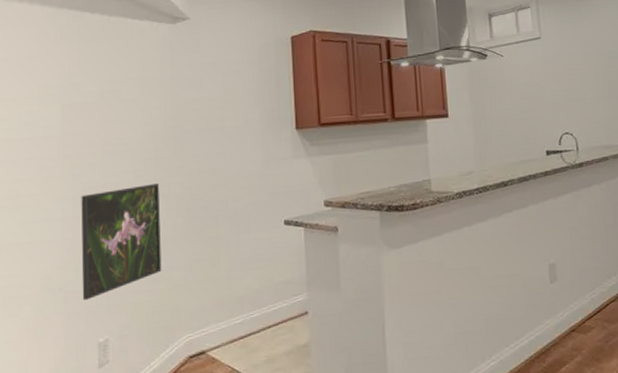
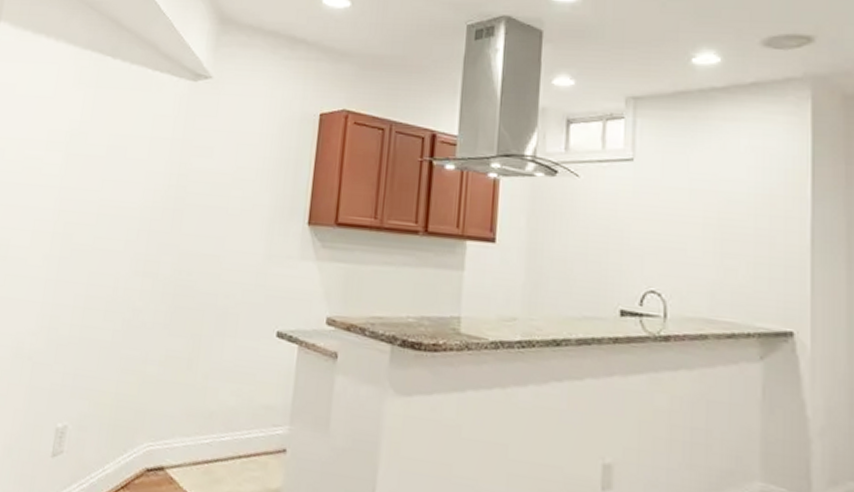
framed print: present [81,183,162,301] -> none [49,257,148,377]

